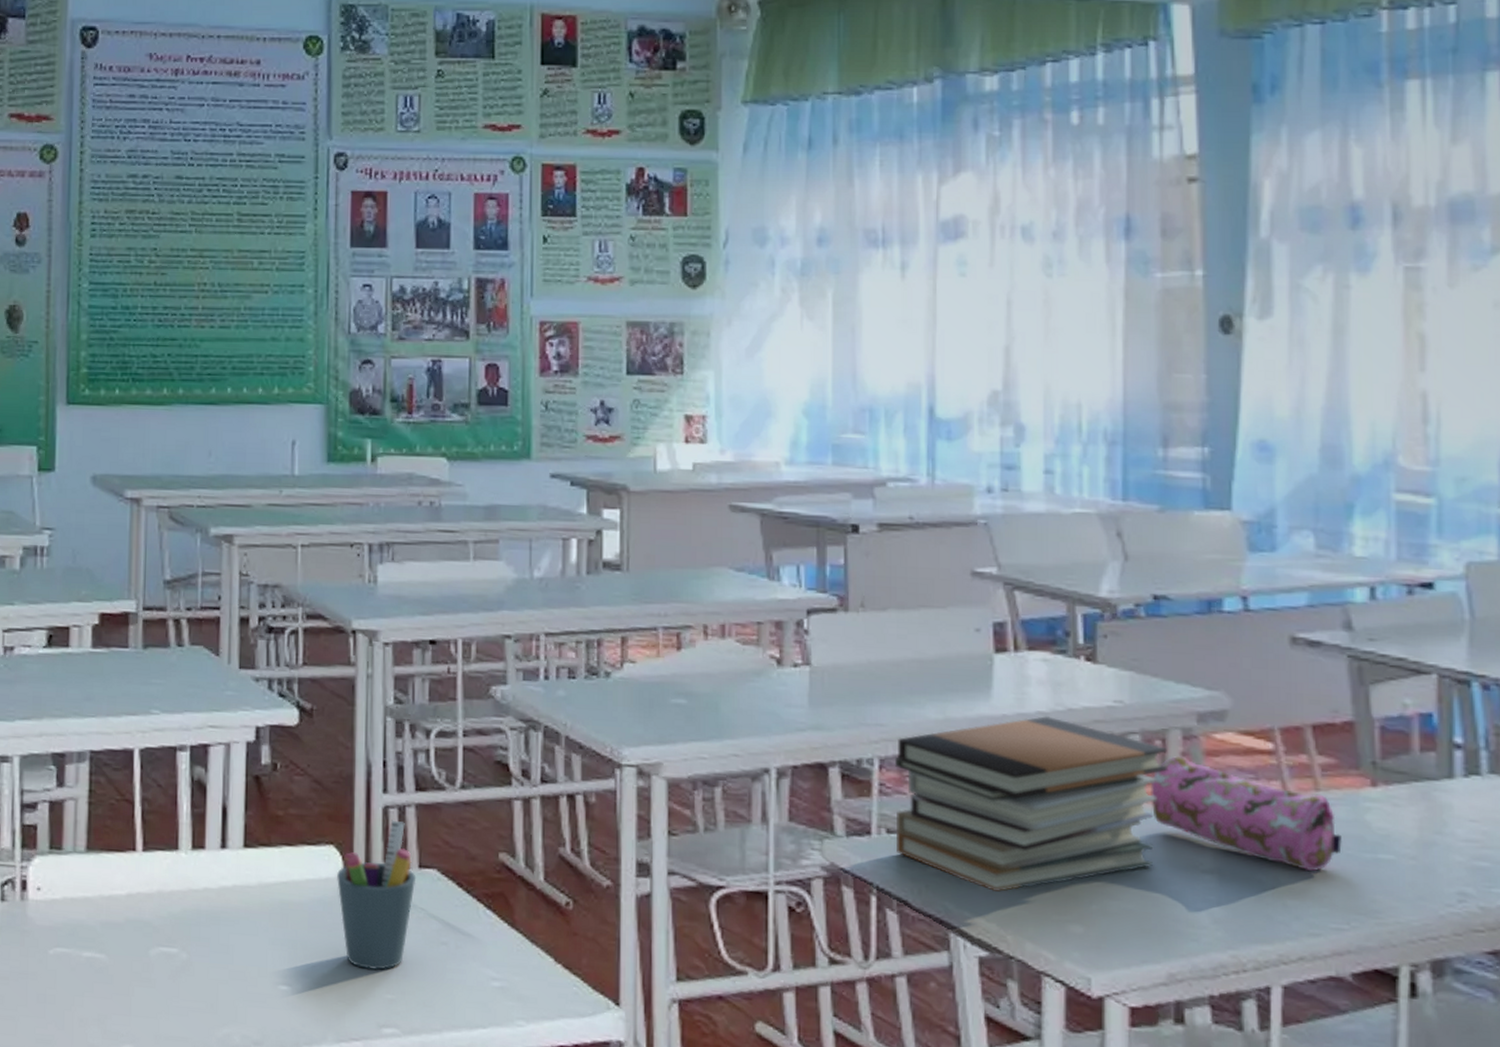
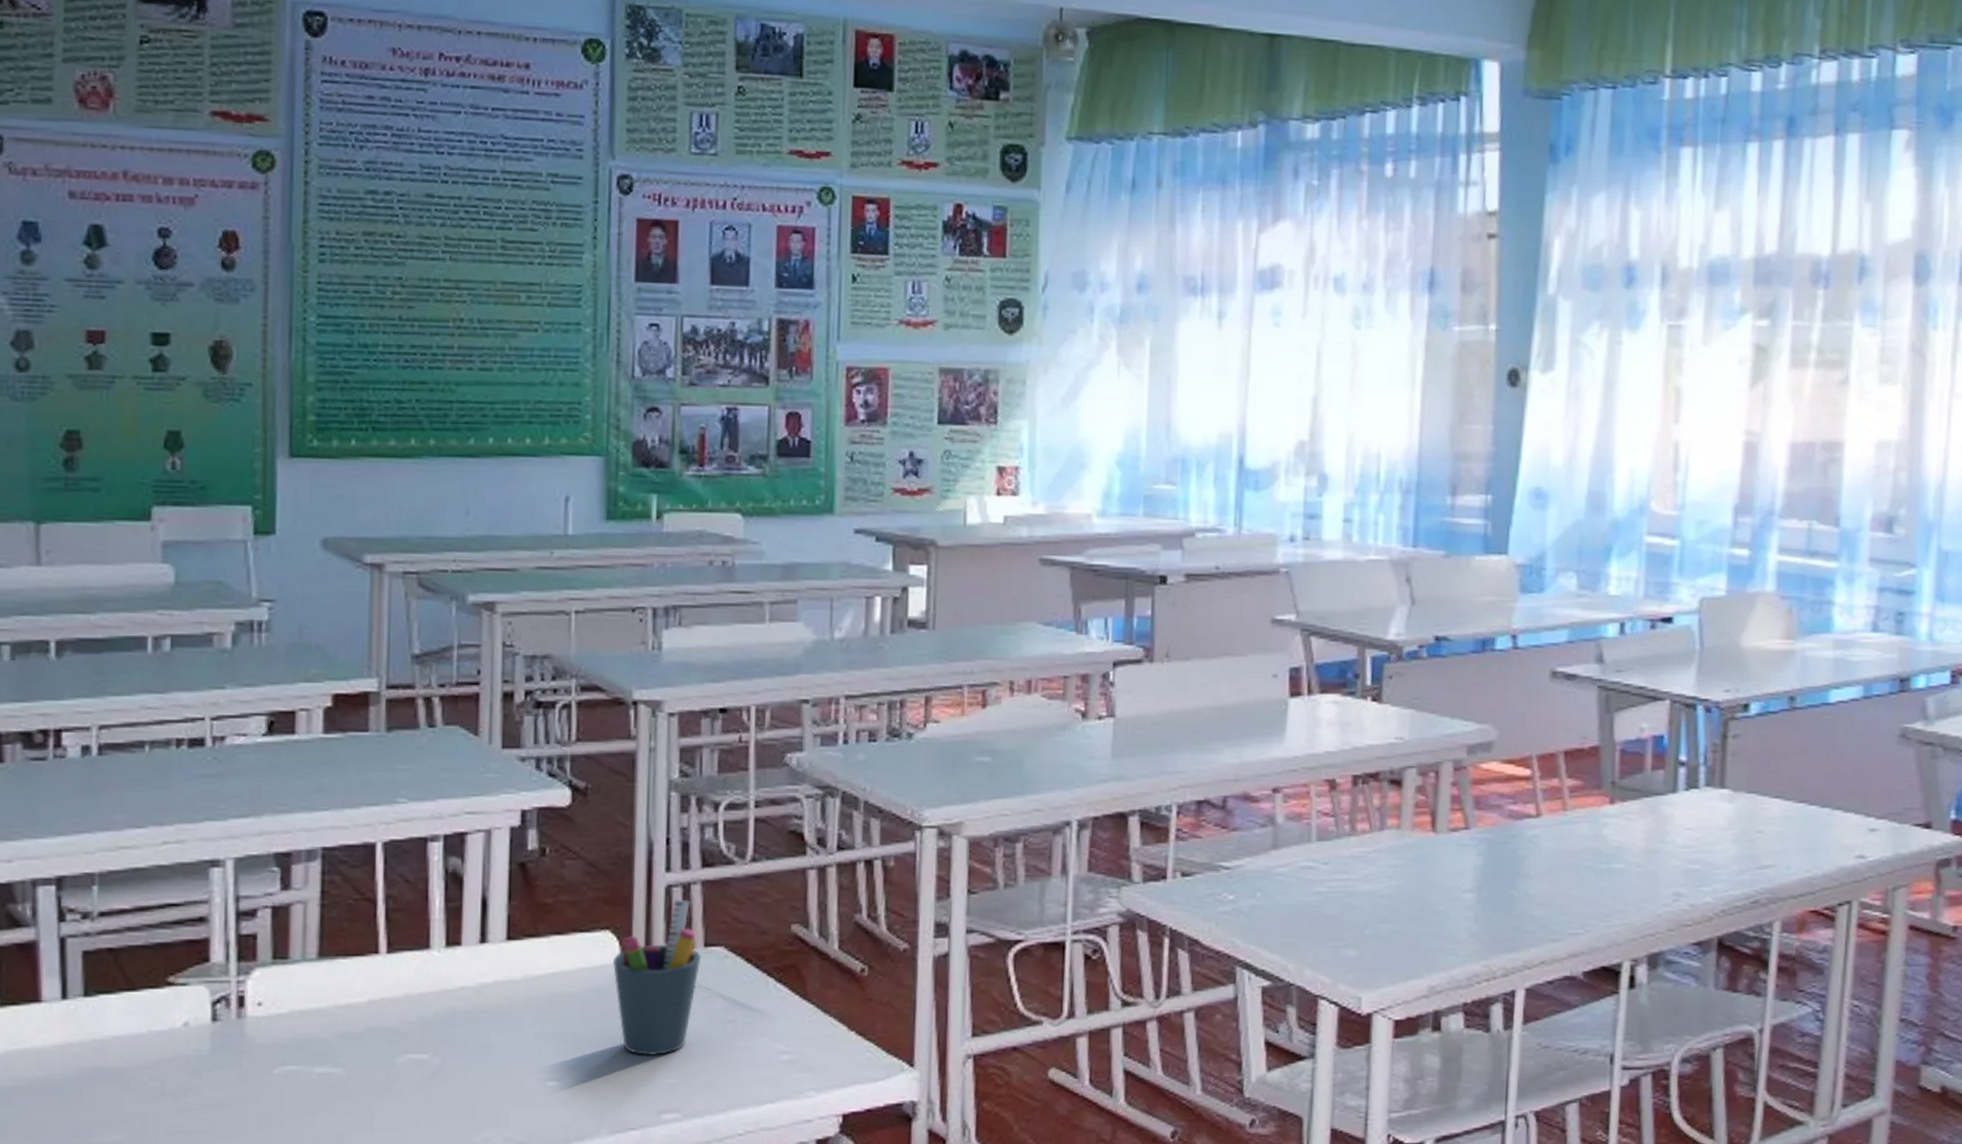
book stack: present [894,715,1167,892] -> none [1190,754,1439,924]
pencil case: present [1150,756,1342,871] -> none [1423,787,1583,883]

